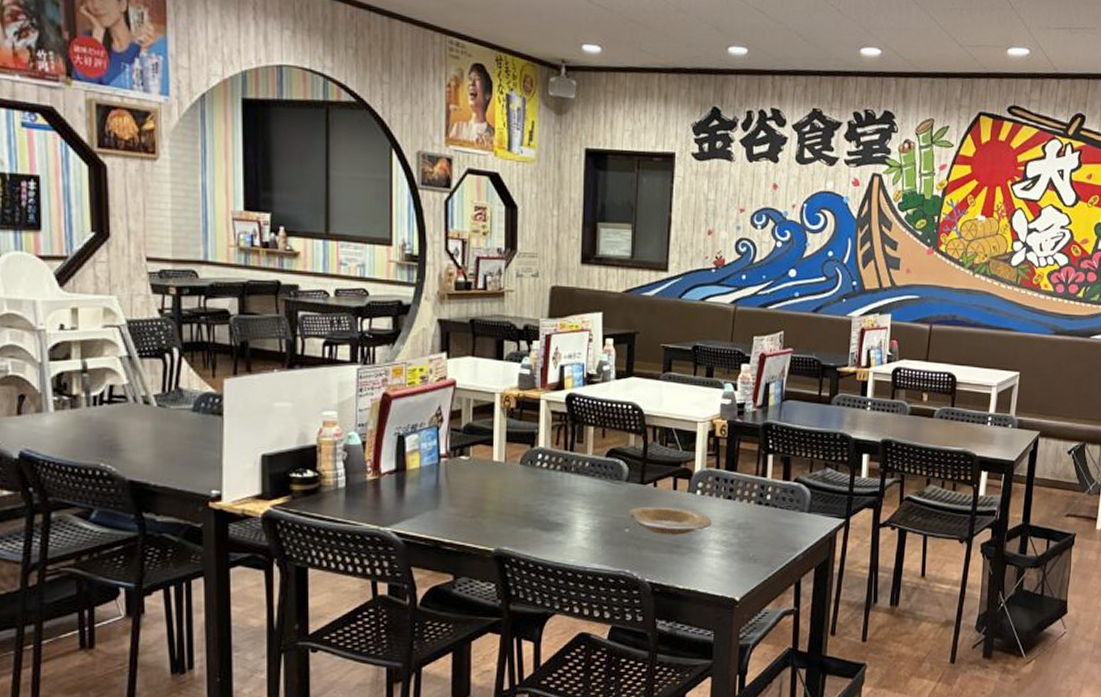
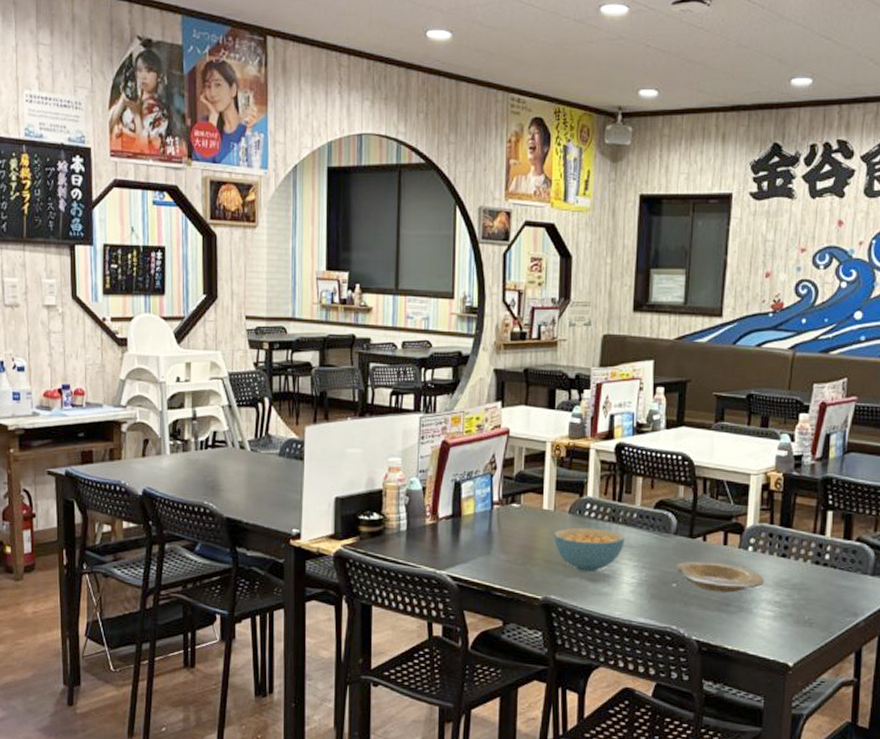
cereal bowl: none [505,478,577,522] -> present [553,527,625,573]

